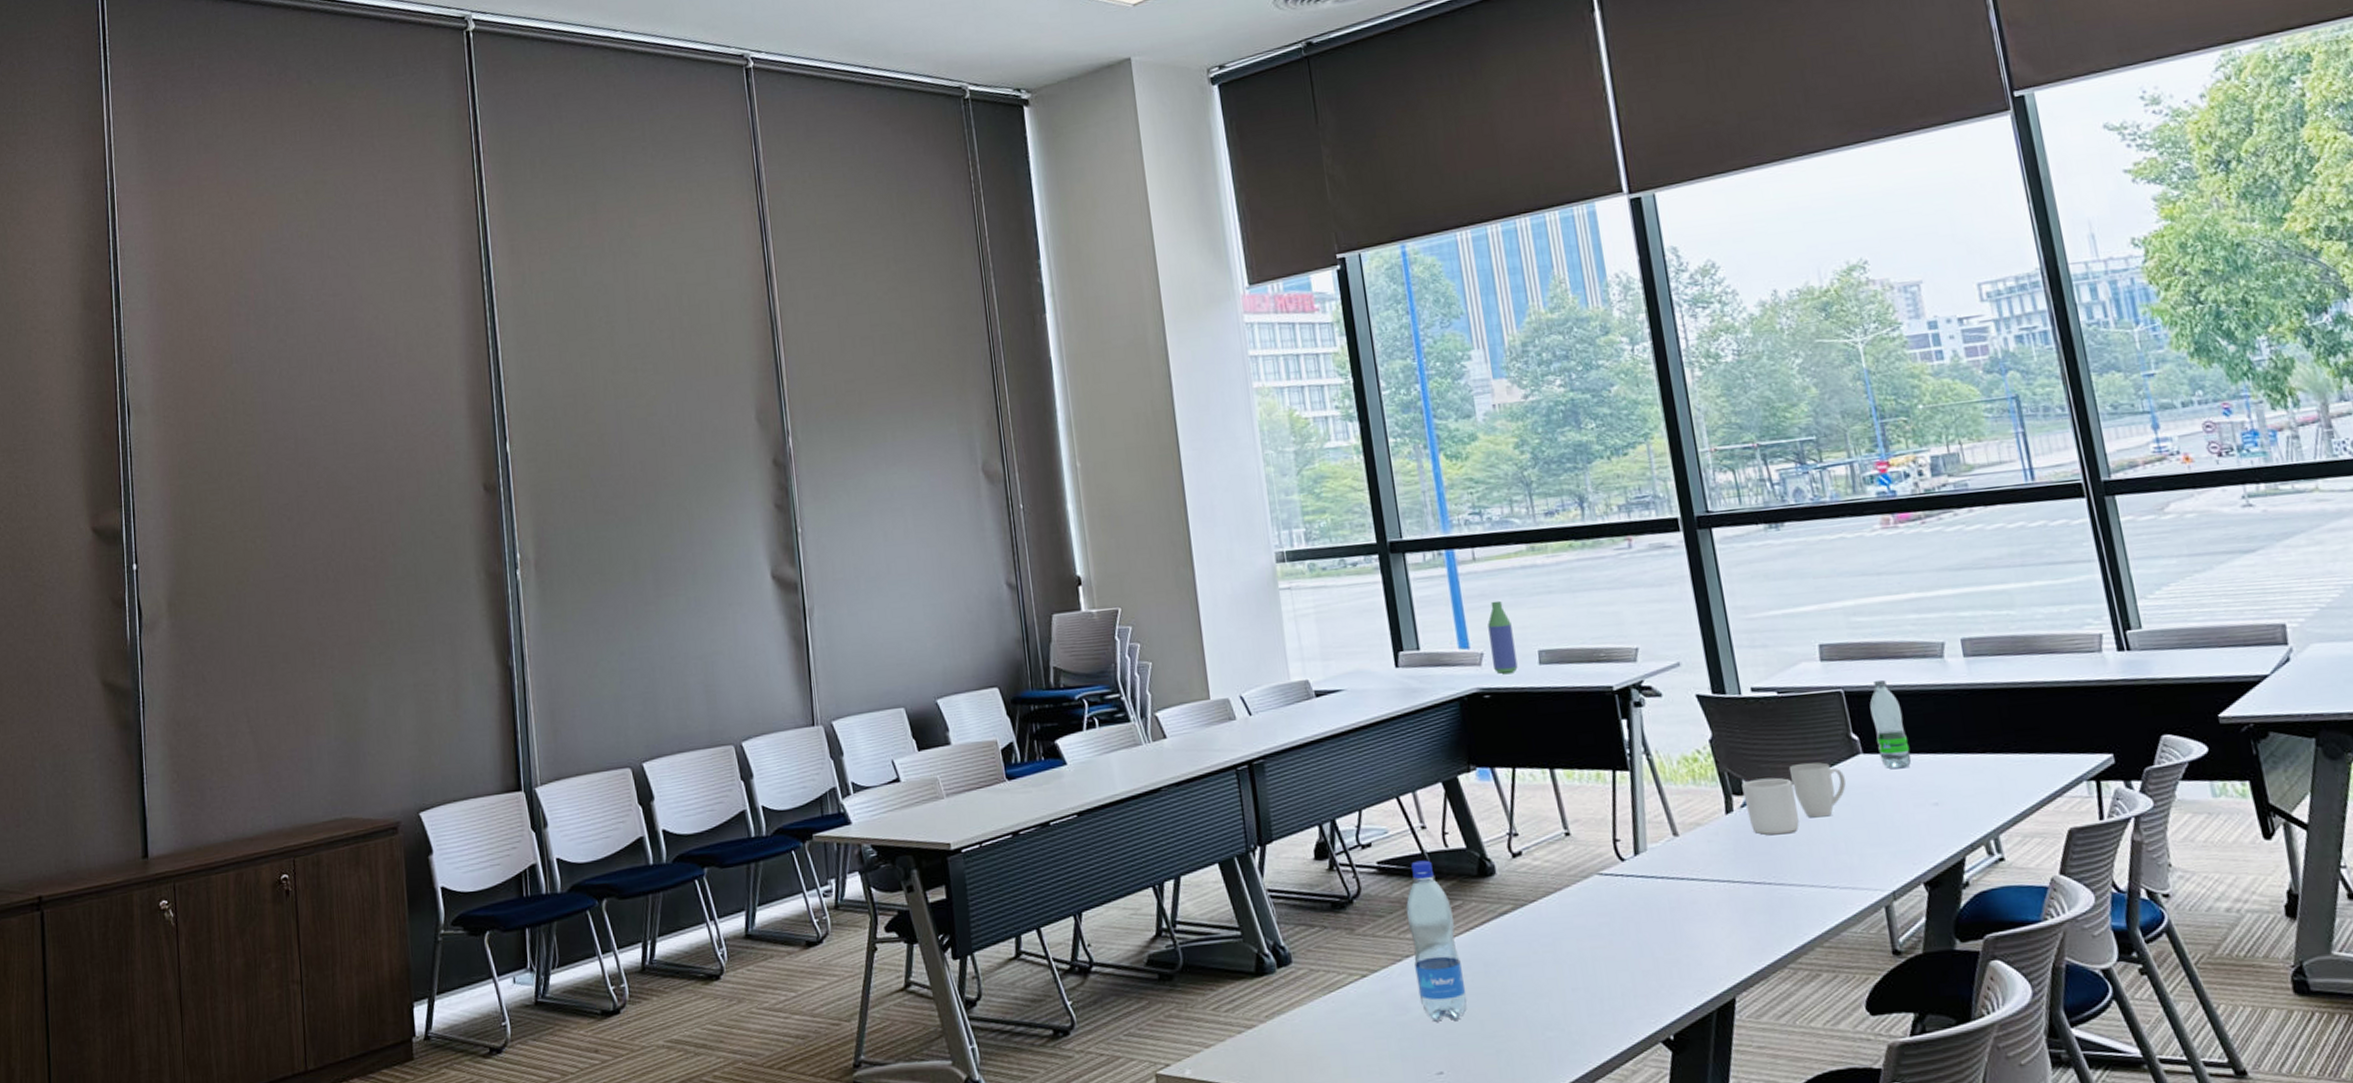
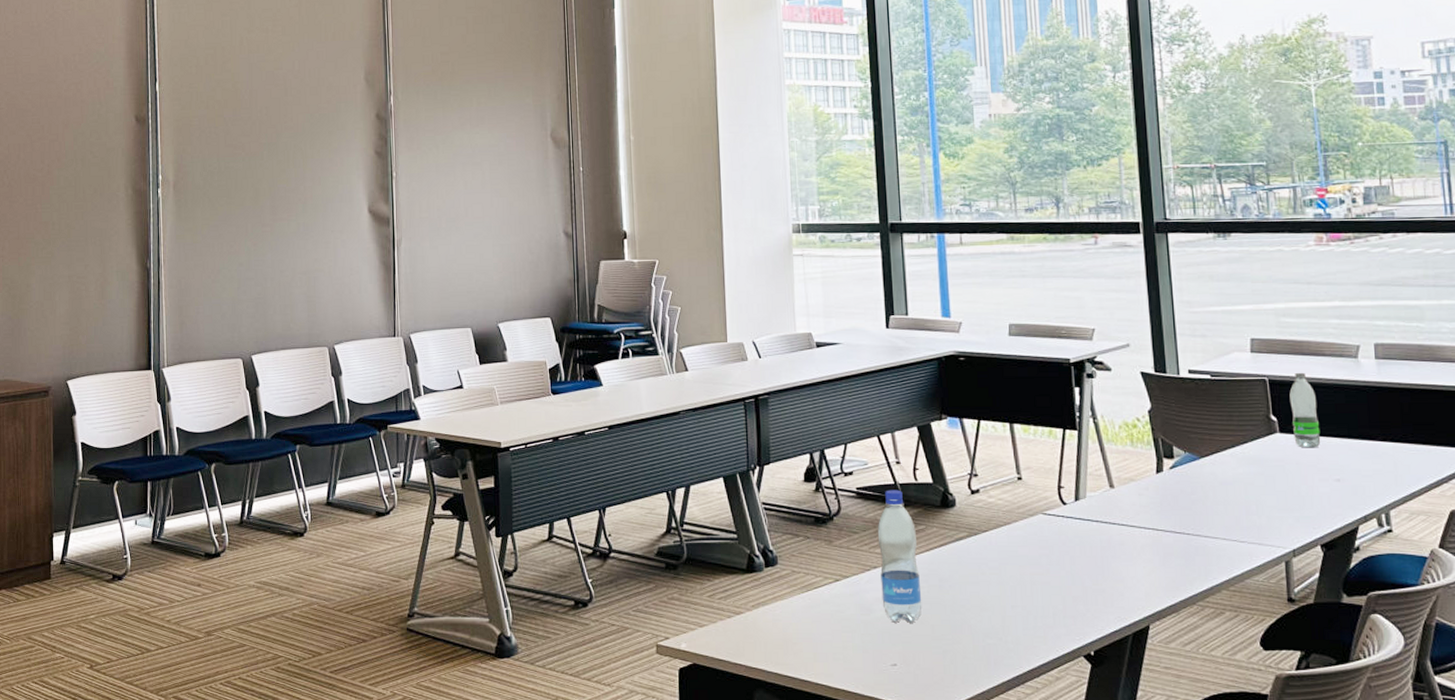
bottle: present [1487,600,1518,674] -> none [968,279,990,341]
mug: present [1741,777,1799,835] -> none [1172,446,1219,494]
mug: present [1790,762,1847,818] -> none [1215,437,1263,483]

